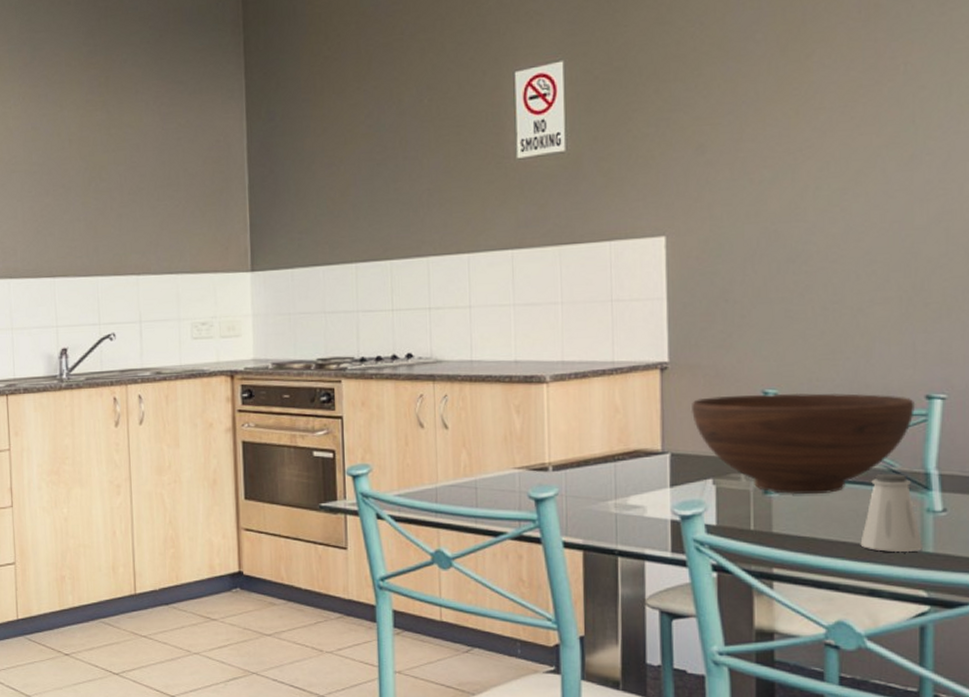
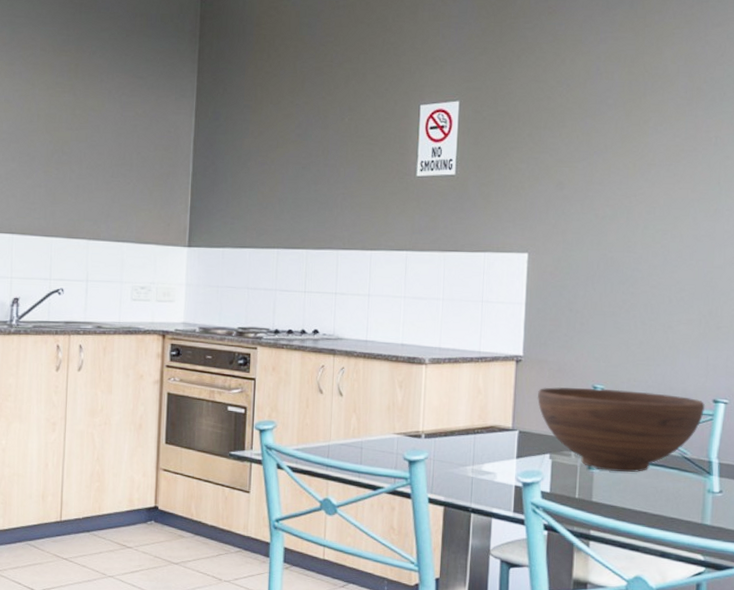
saltshaker: present [860,473,922,552] -> none [657,459,703,523]

